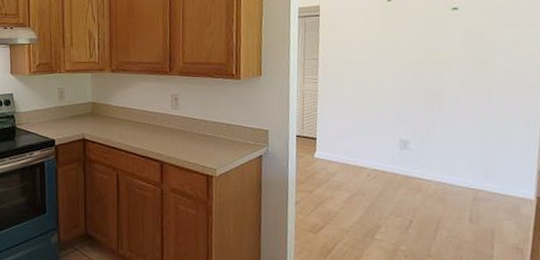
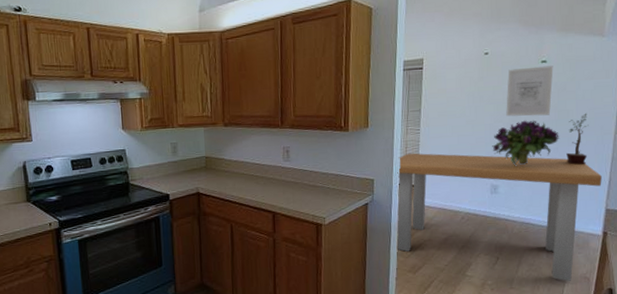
dining table: none [294,103,532,251] -> present [396,153,602,281]
bouquet: none [399,70,477,120] -> present [492,120,559,166]
wall art: none [414,13,467,67] -> present [506,66,554,117]
potted plant: none [487,64,511,121] -> present [566,113,589,165]

